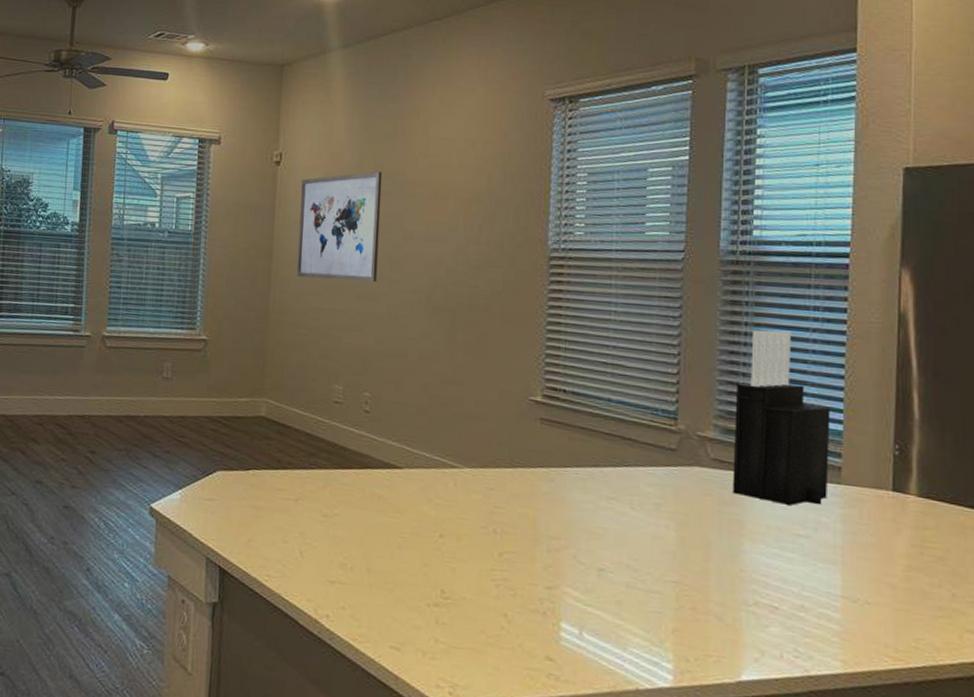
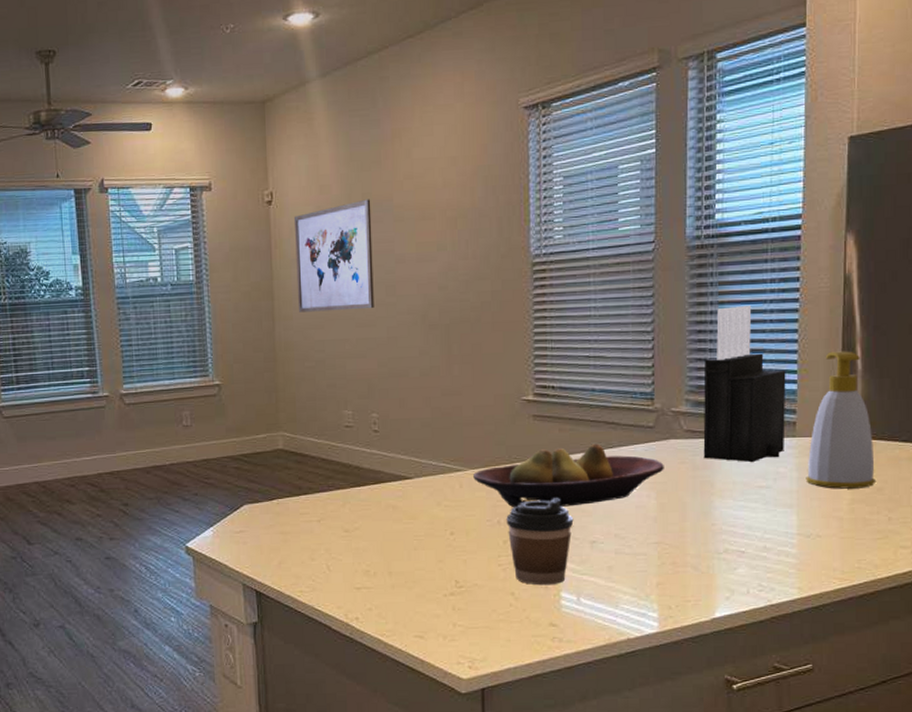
fruit bowl: none [470,457,687,526] -> present [473,443,664,508]
coffee cup: none [503,512,579,612] -> present [506,498,573,586]
soap bottle: none [852,394,936,555] -> present [805,351,875,489]

